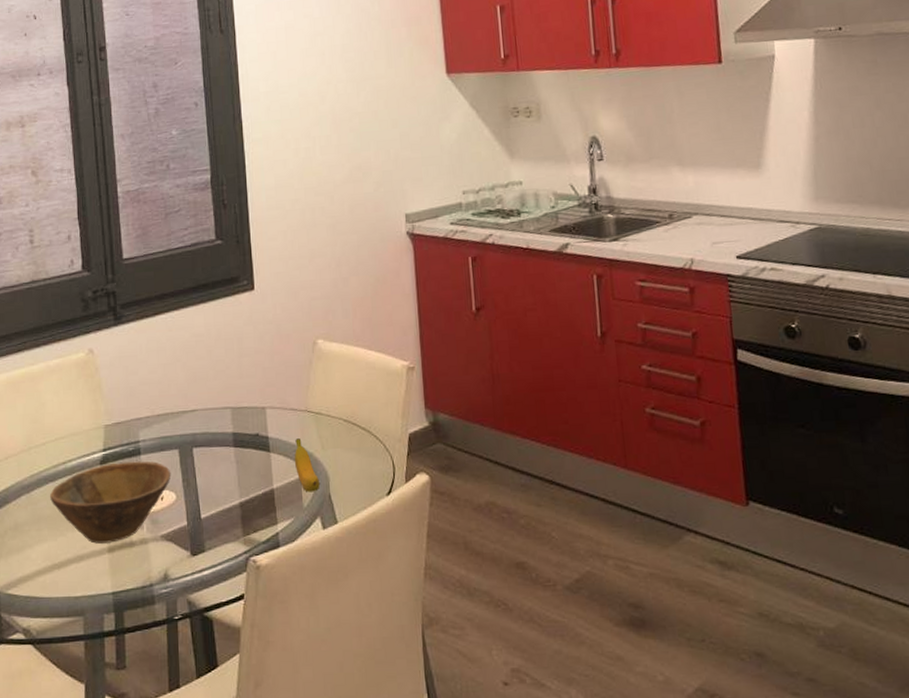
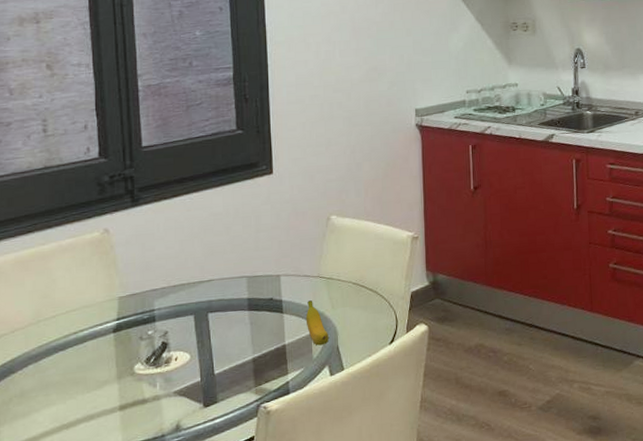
bowl: present [50,461,172,544] -> none [60,327,186,404]

